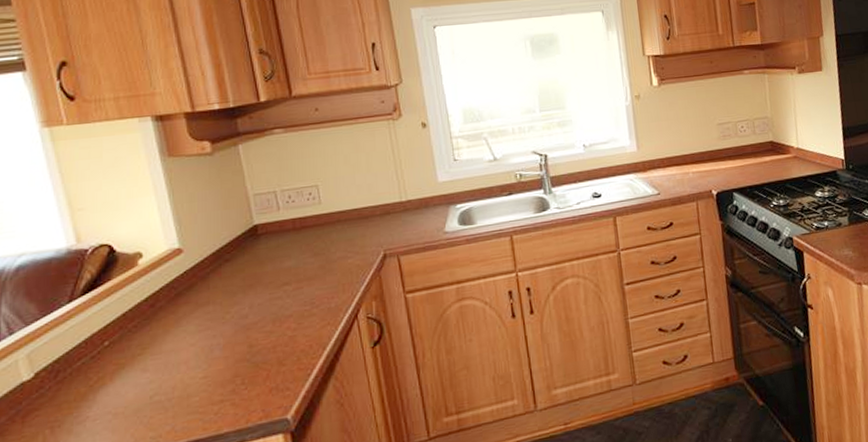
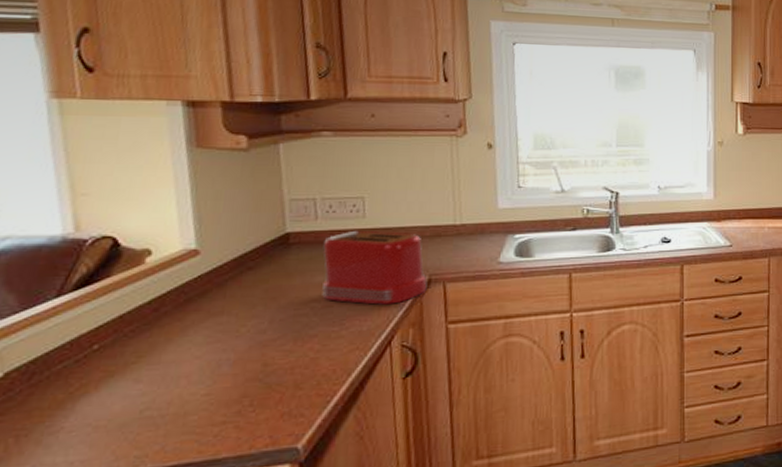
toaster: none [287,214,384,283] -> present [322,231,428,305]

